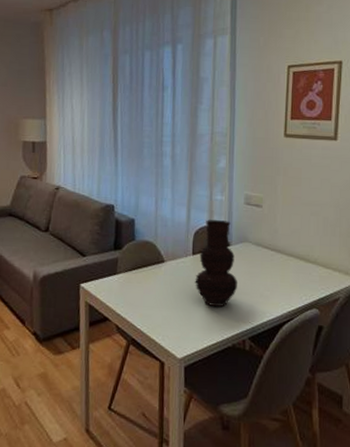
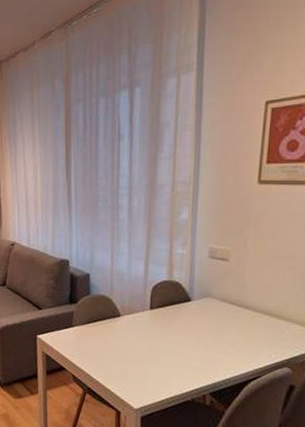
vase: present [195,220,237,307] -> none [152,274,198,362]

